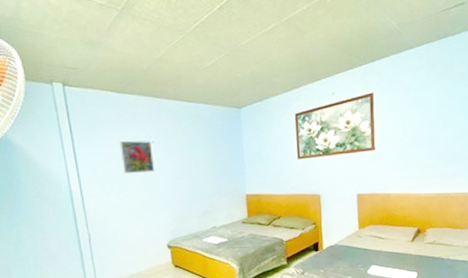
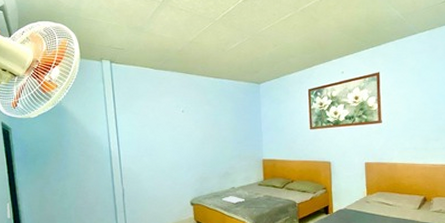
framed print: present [119,140,155,174] -> none [154,109,183,138]

